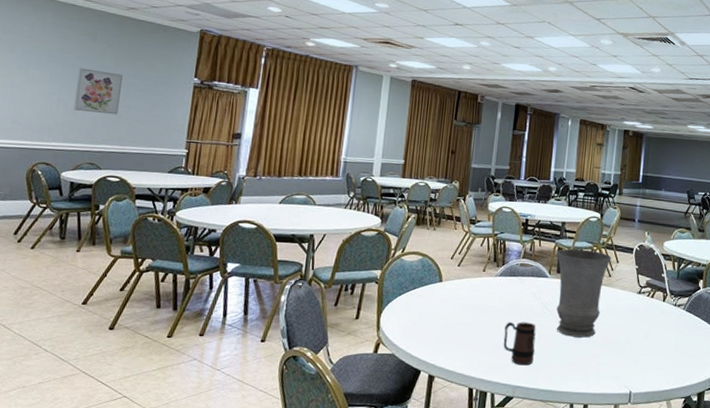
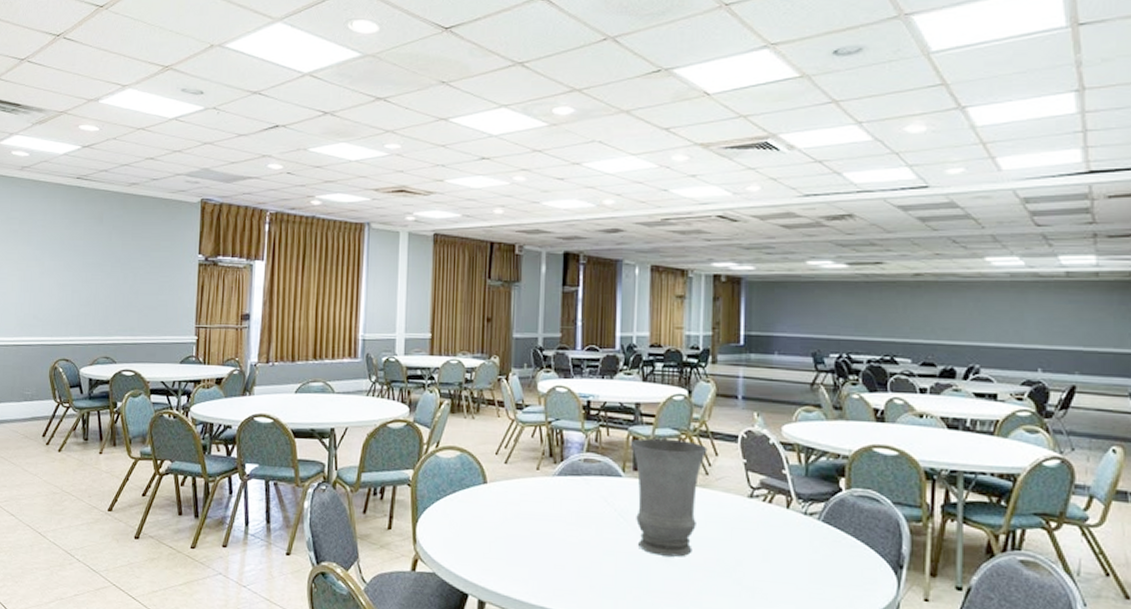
wall art: present [73,67,124,115] -> none [87,254,130,303]
mug: present [503,322,536,366] -> none [569,534,611,592]

